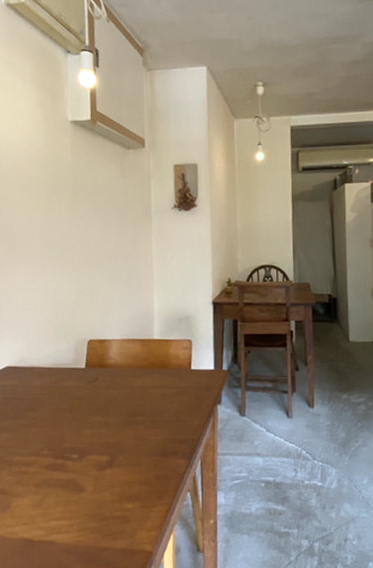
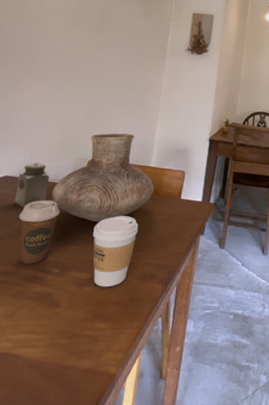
salt shaker: none [19,349,52,397] -> present [15,162,49,208]
coffee cup: none [27,386,68,453] -> present [19,199,60,265]
vase: none [56,307,162,403] -> present [51,133,155,222]
coffee cup: none [105,393,152,468] -> present [93,215,139,287]

